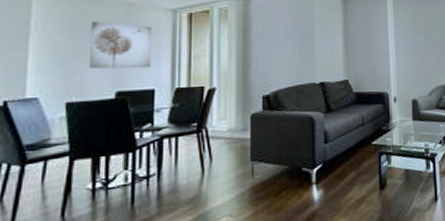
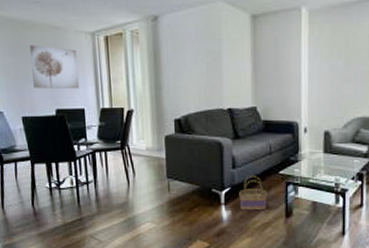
basket: none [331,149,361,188] -> present [239,176,267,211]

